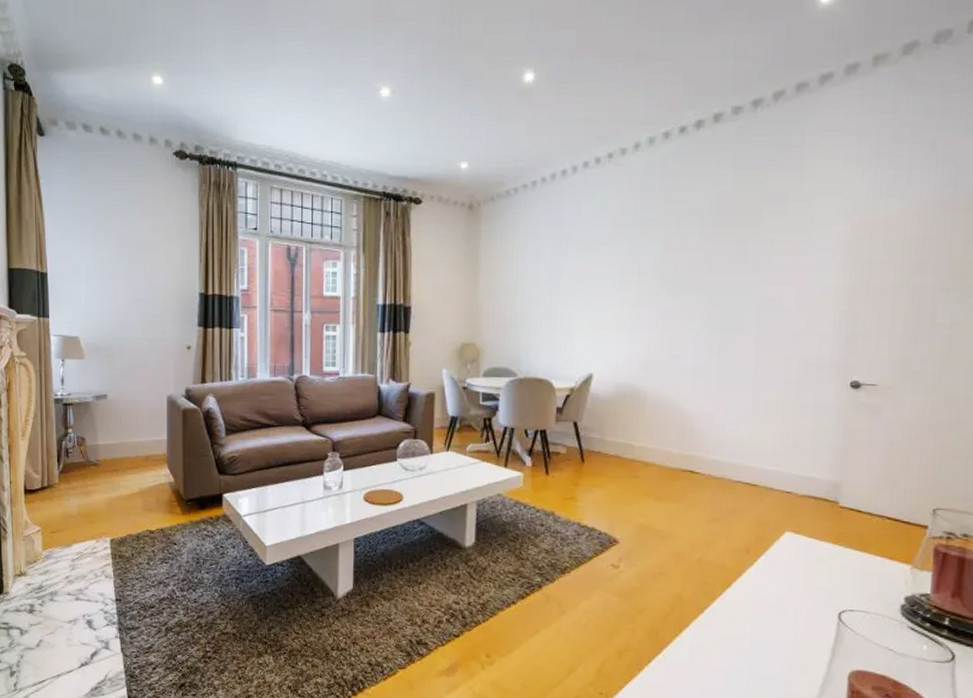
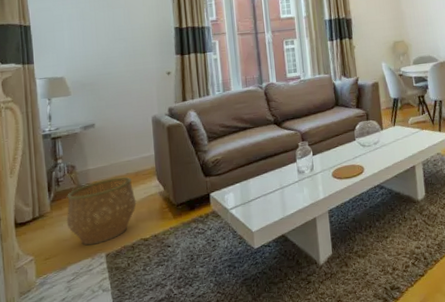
basket: none [74,458,145,527] -> present [66,177,137,246]

